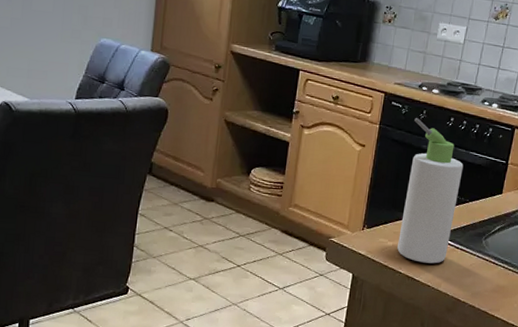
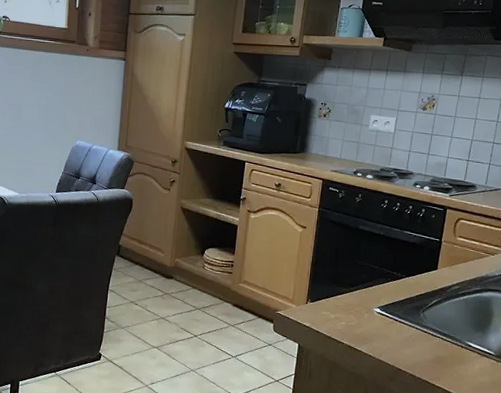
bottle: present [397,118,464,264] -> none [339,201,399,335]

